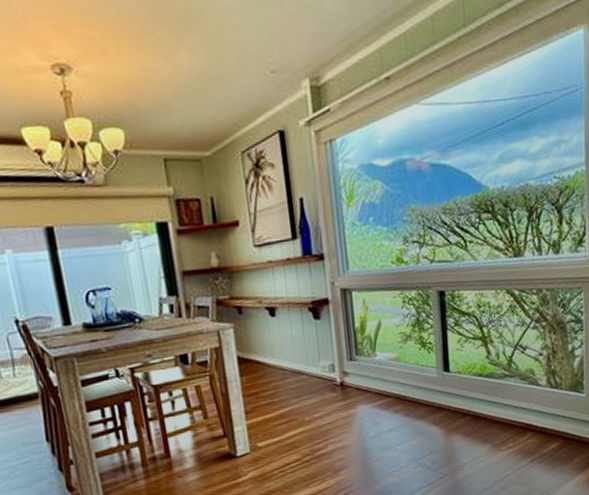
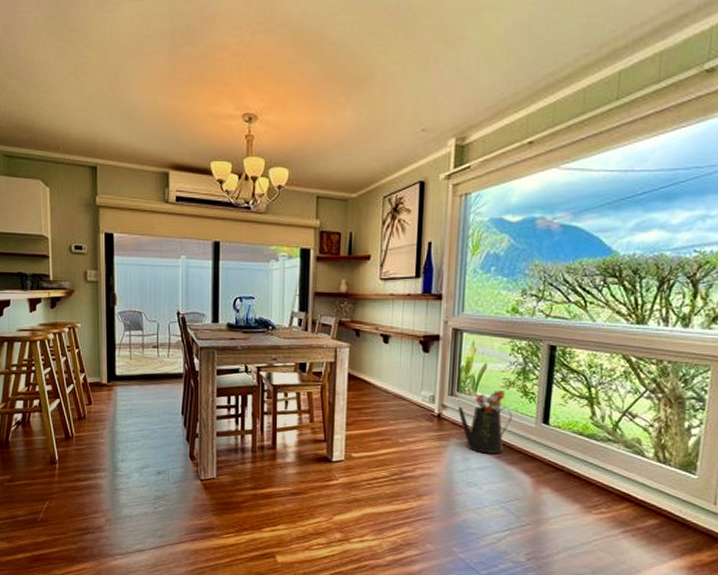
watering can: none [360,346,414,414] -> present [458,390,512,454]

